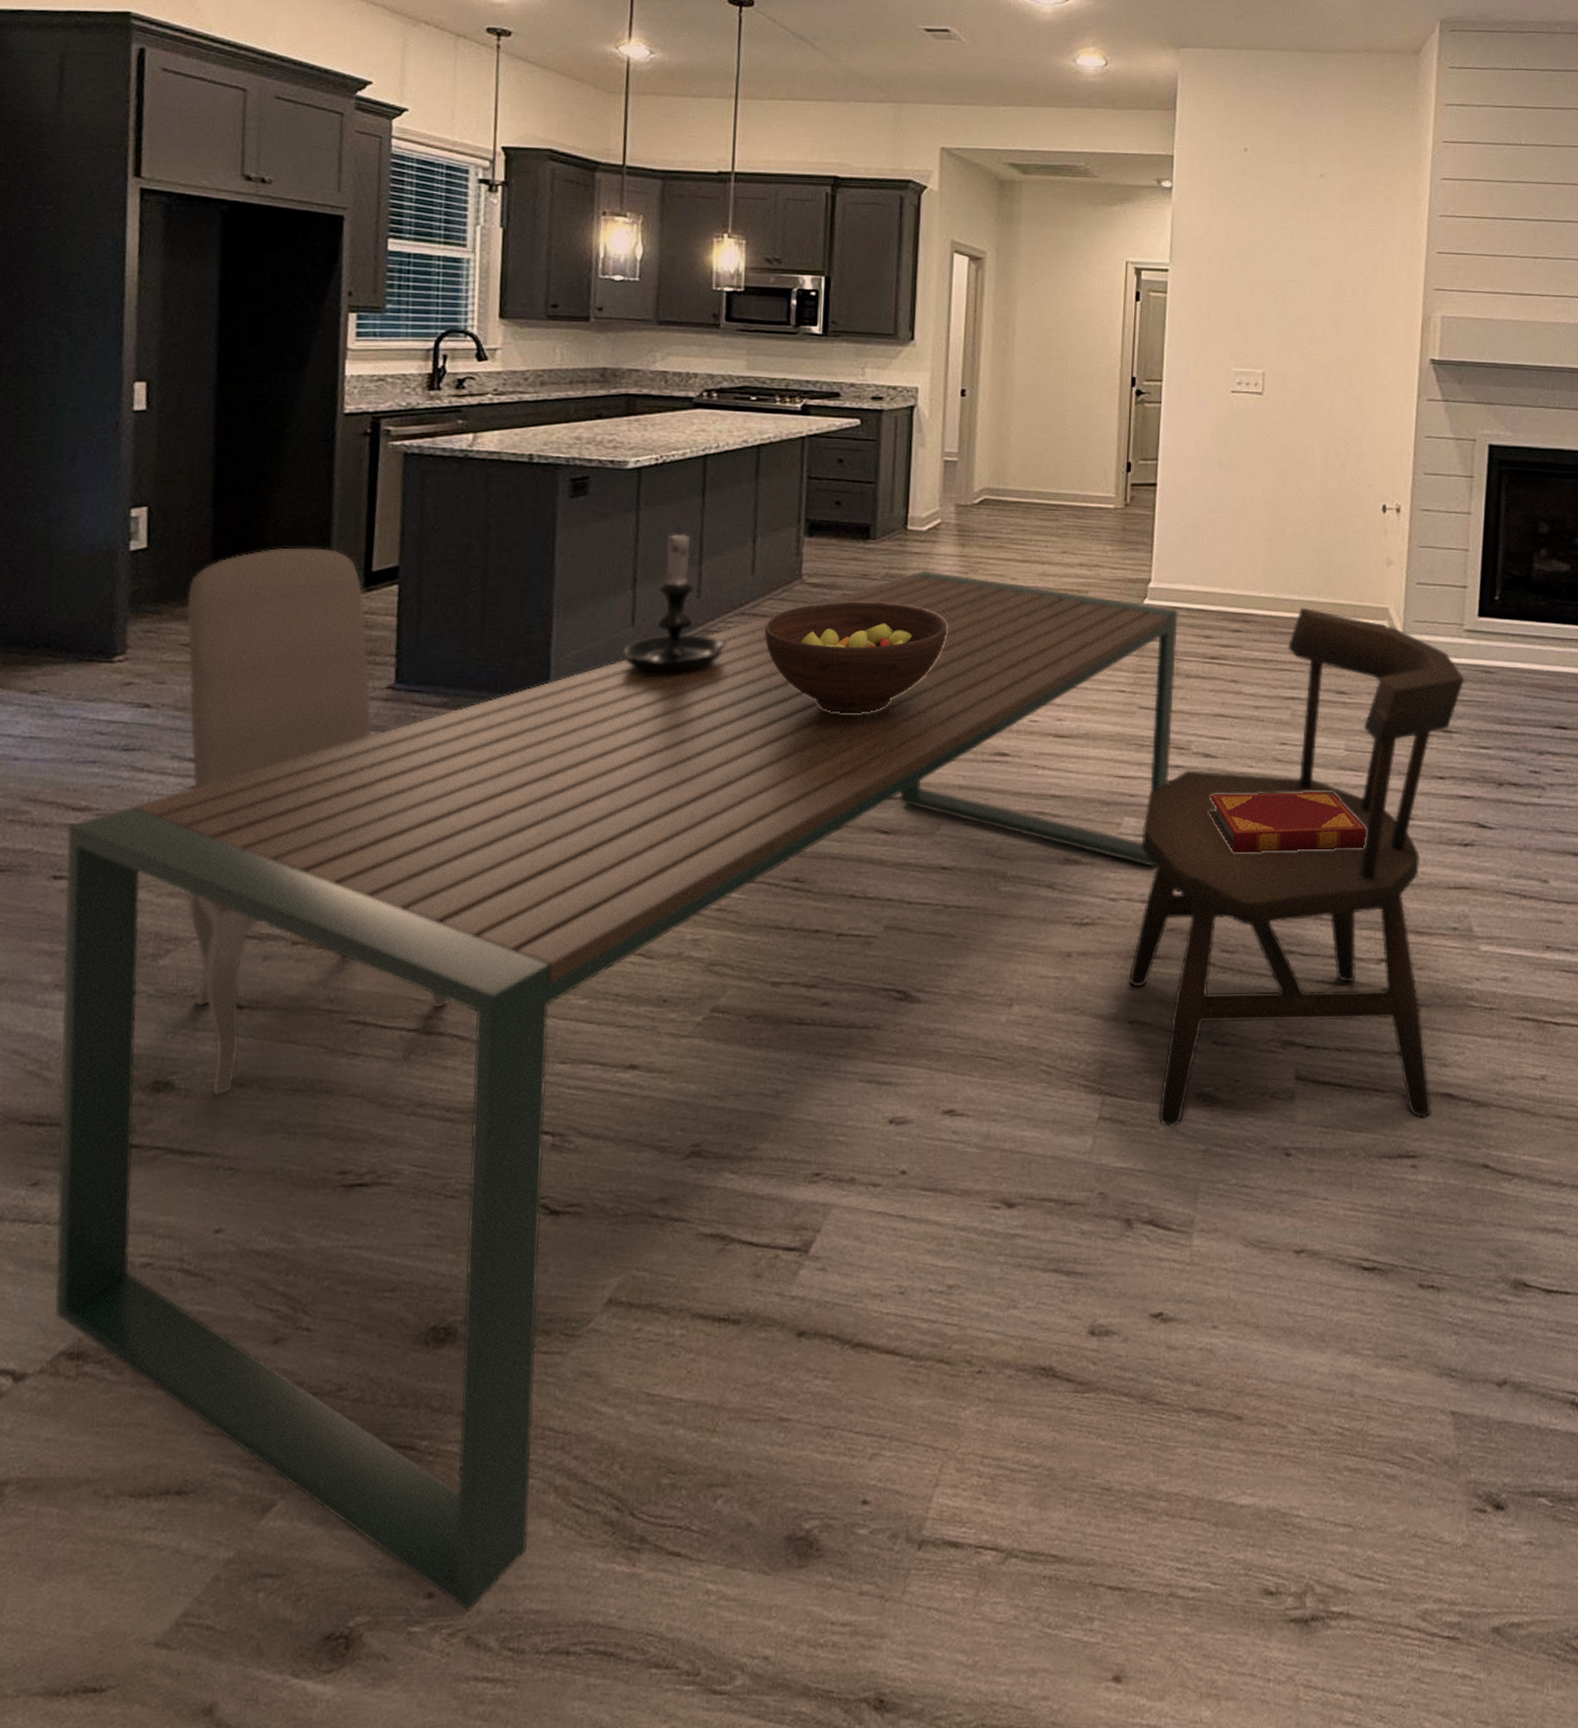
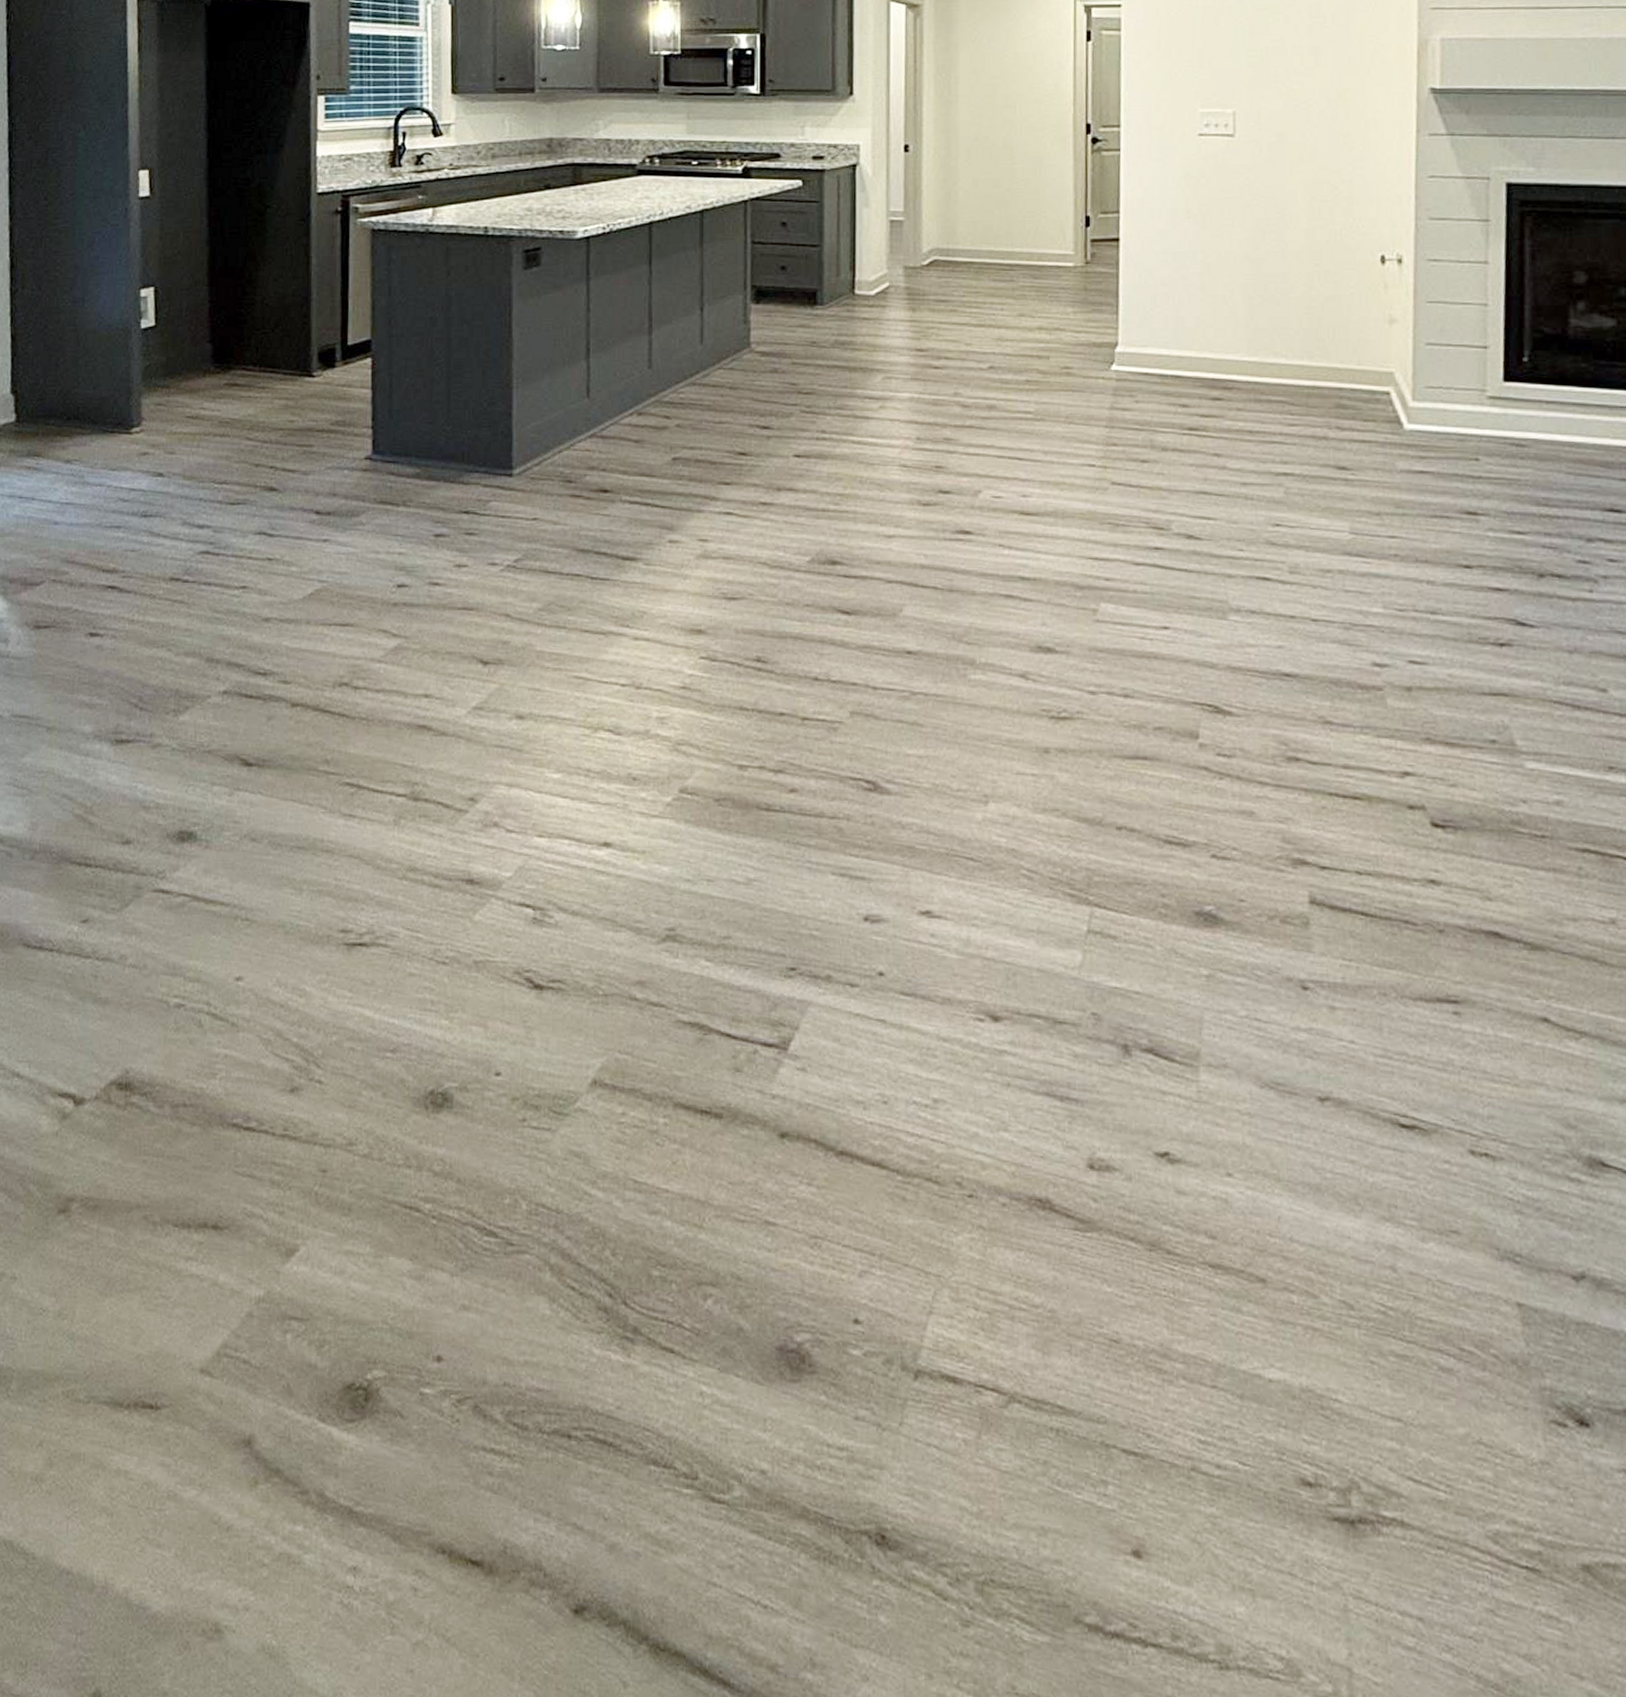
dining table: present [54,570,1179,1612] -> none [99,337,1151,1380]
dining chair: present [186,547,450,1096] -> none [190,323,434,849]
candle holder: present [622,527,727,674] -> none [579,296,680,446]
fruit bowl: present [764,601,947,713] -> none [715,370,900,487]
dining chair: present [1129,607,1465,1127] -> none [1114,372,1491,959]
hardback book: present [1209,792,1366,854] -> none [1195,579,1380,647]

